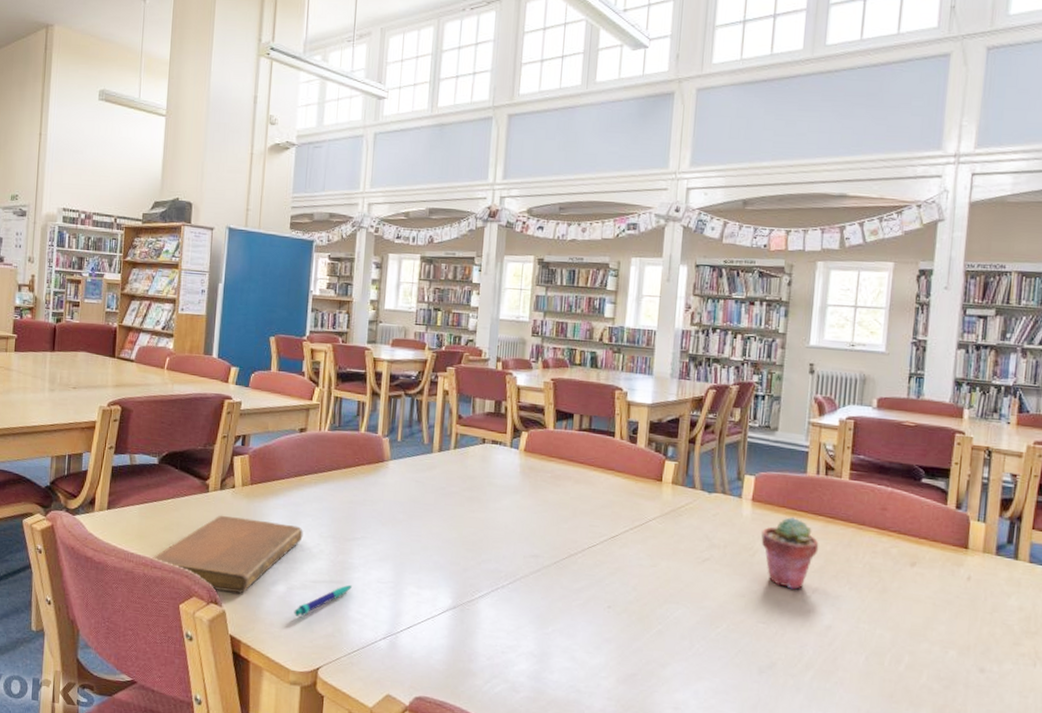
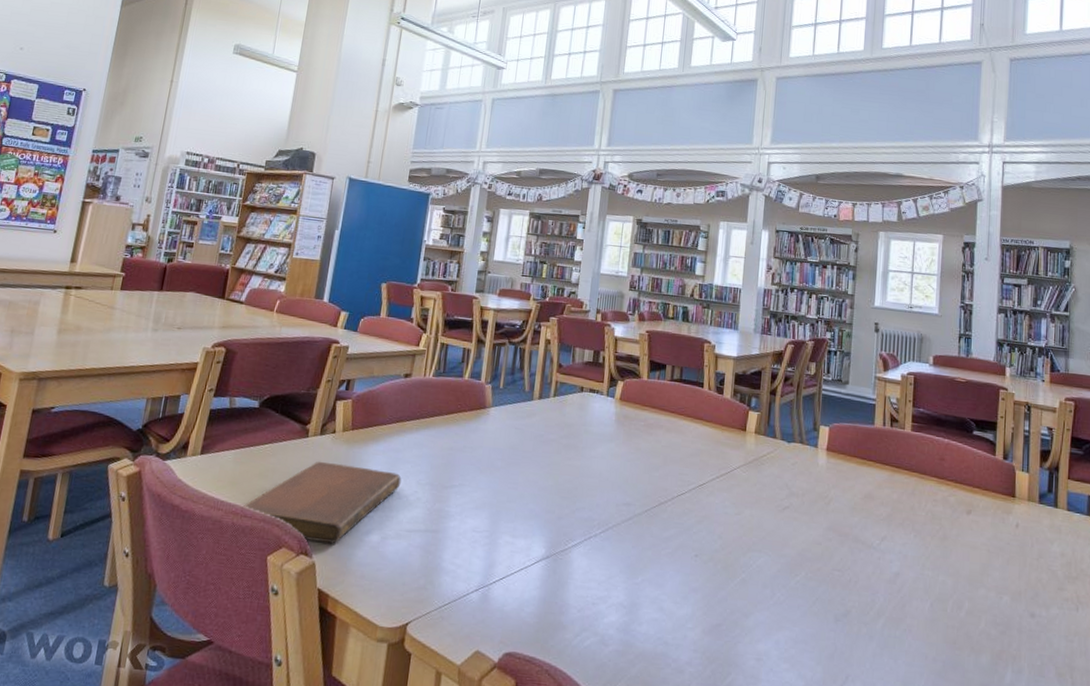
pen: present [294,584,353,616] -> none [386,534,448,568]
potted succulent: present [760,516,819,590] -> none [834,466,887,537]

